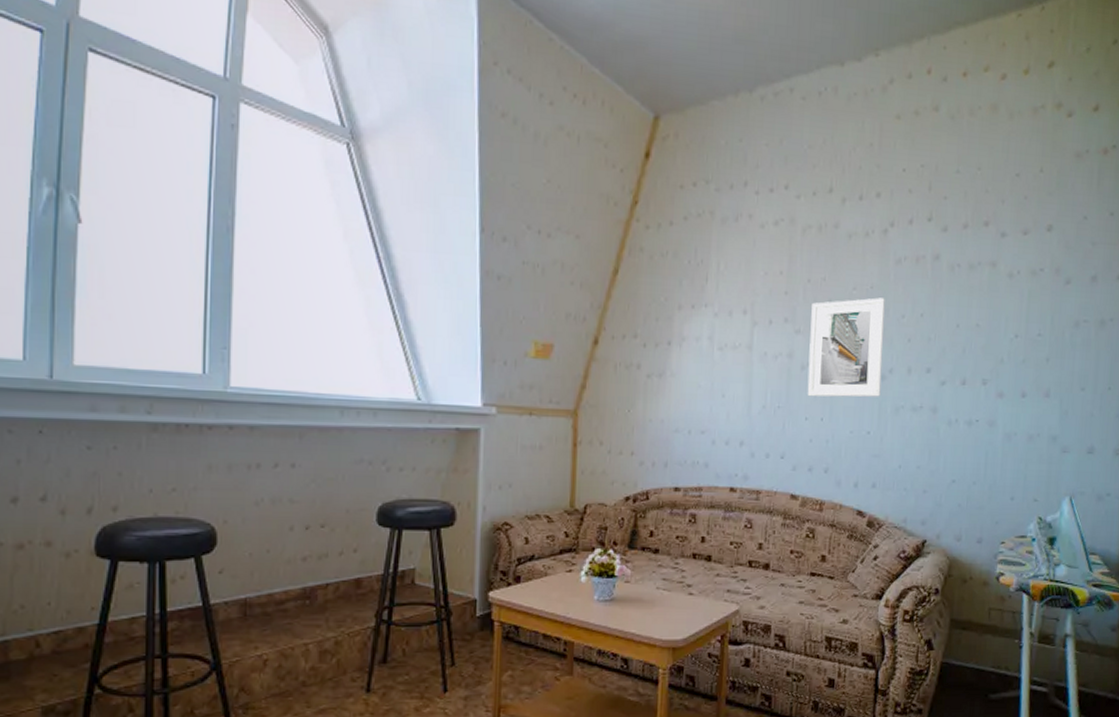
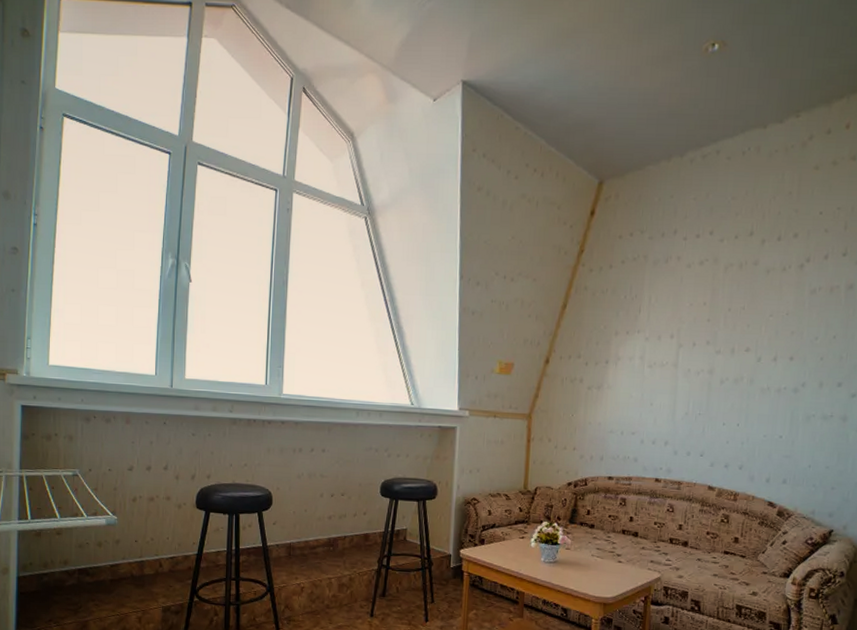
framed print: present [807,297,885,398] -> none [725,323,800,407]

